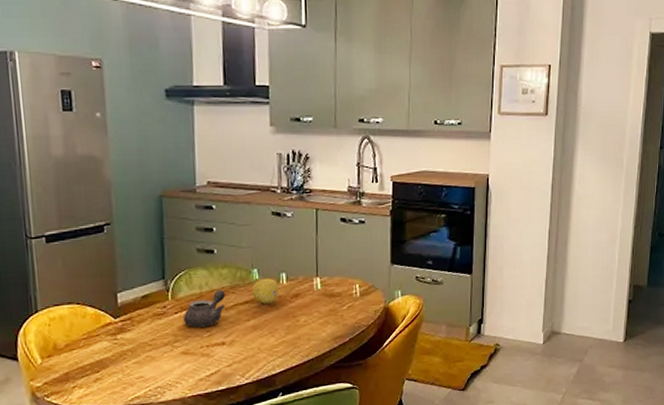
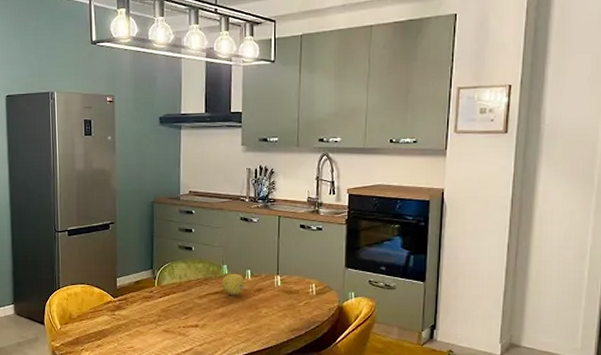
teapot: present [182,289,226,328] -> none [165,280,200,311]

